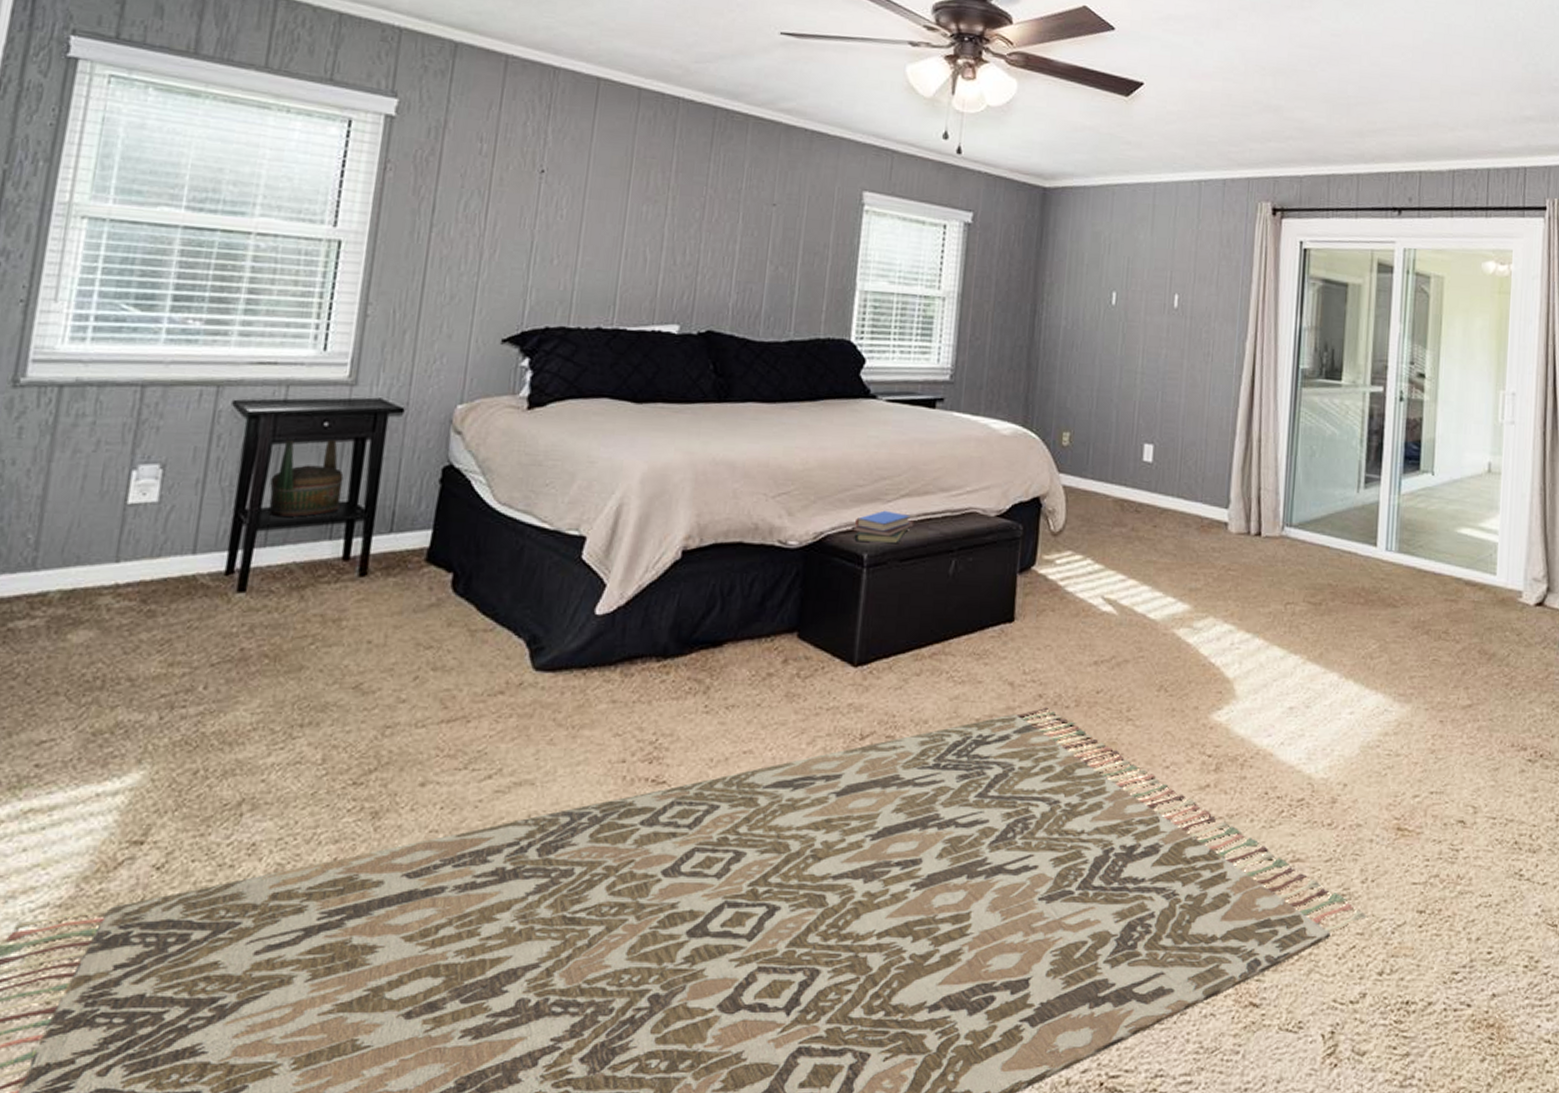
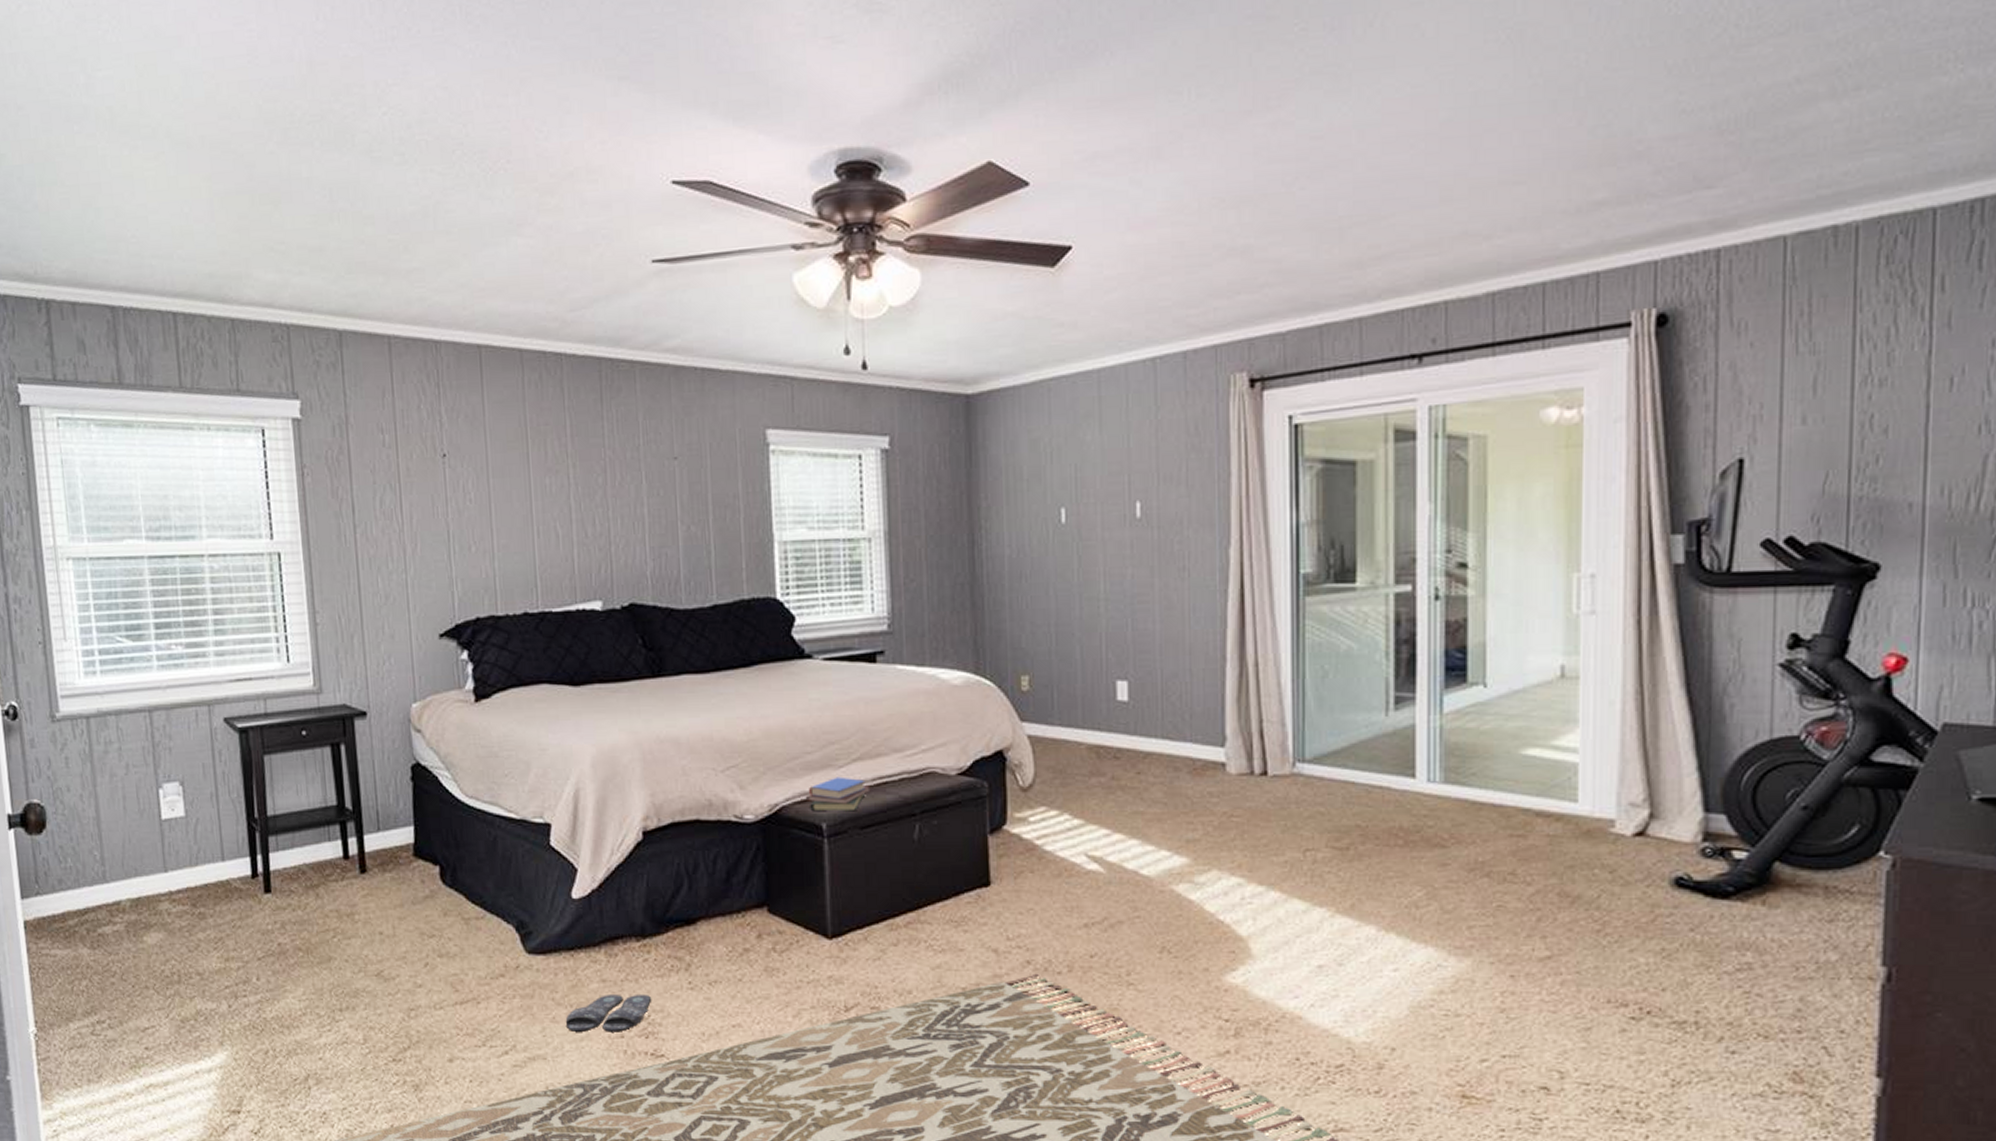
decorative basket: present [269,438,344,518] -> none [269,748,331,823]
slippers: none [563,716,662,757] -> present [565,993,651,1032]

